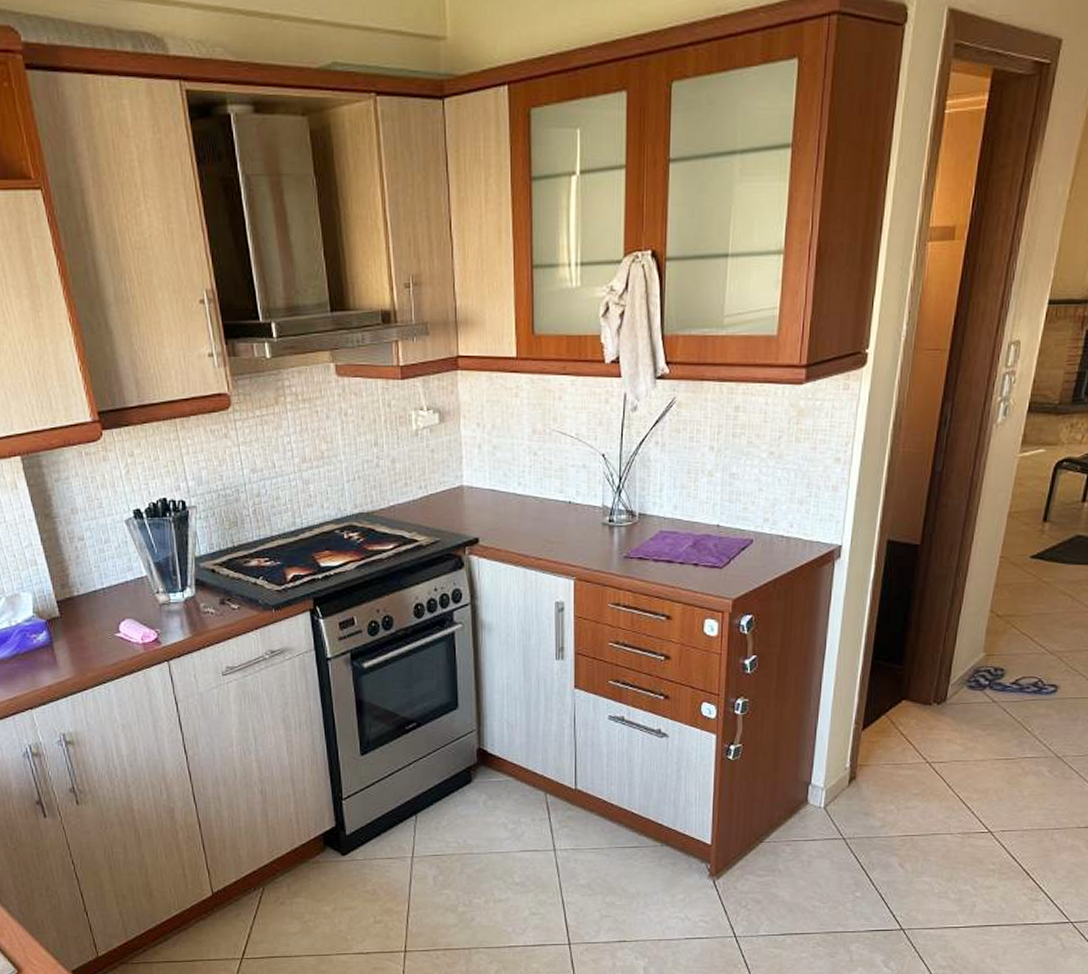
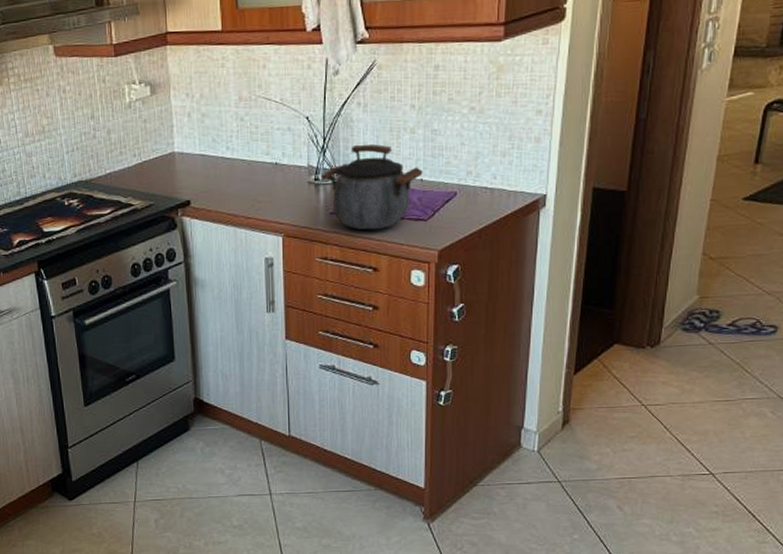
kettle: none [616,485,720,576] -> present [321,143,423,230]

